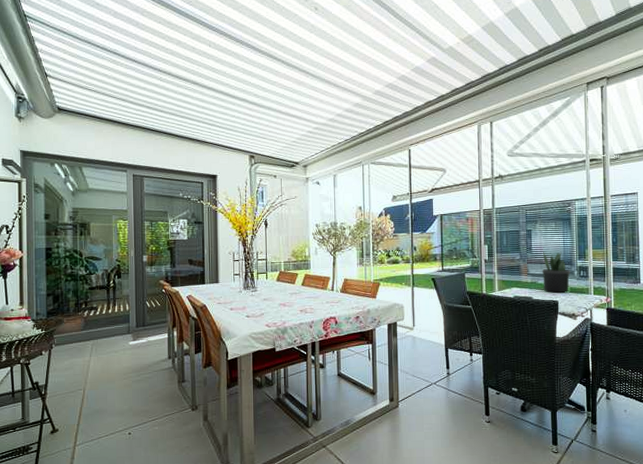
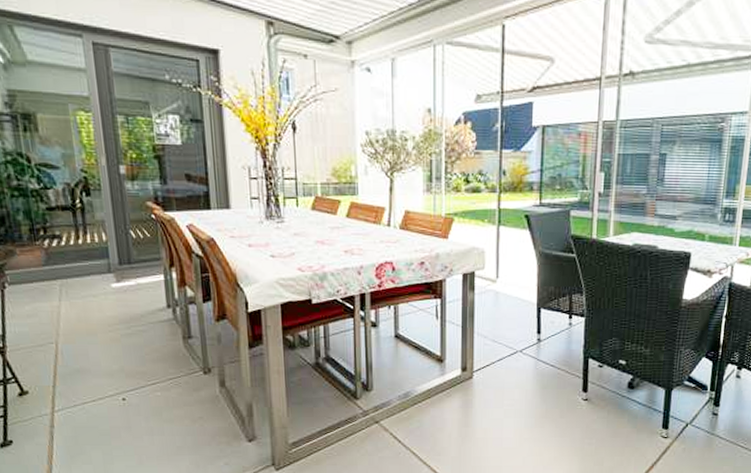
planter: present [542,252,570,293] -> none [673,185,712,242]

